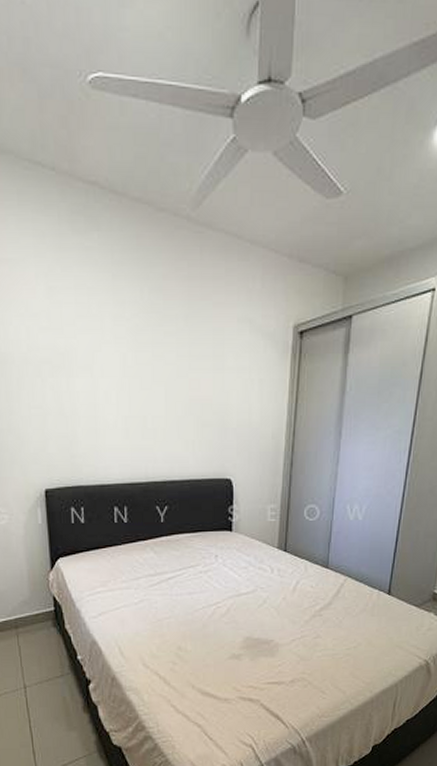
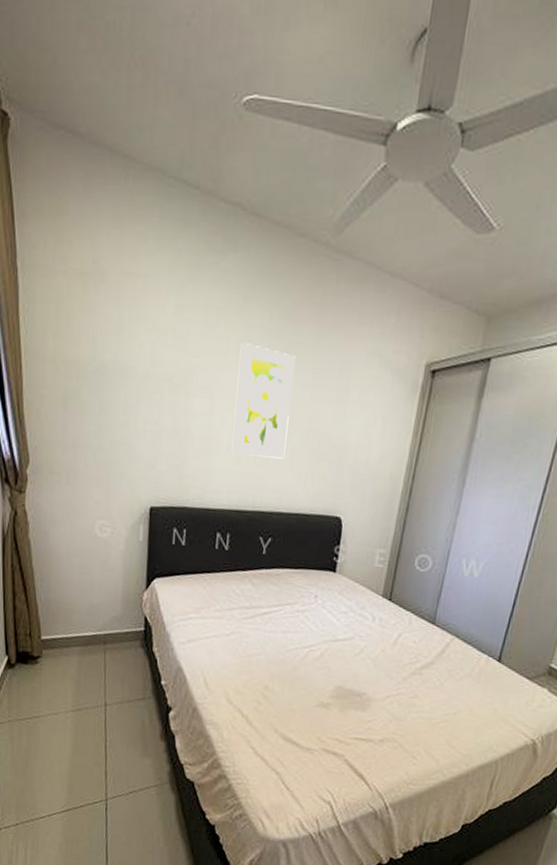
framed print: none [115,320,171,429] -> present [232,343,295,459]

